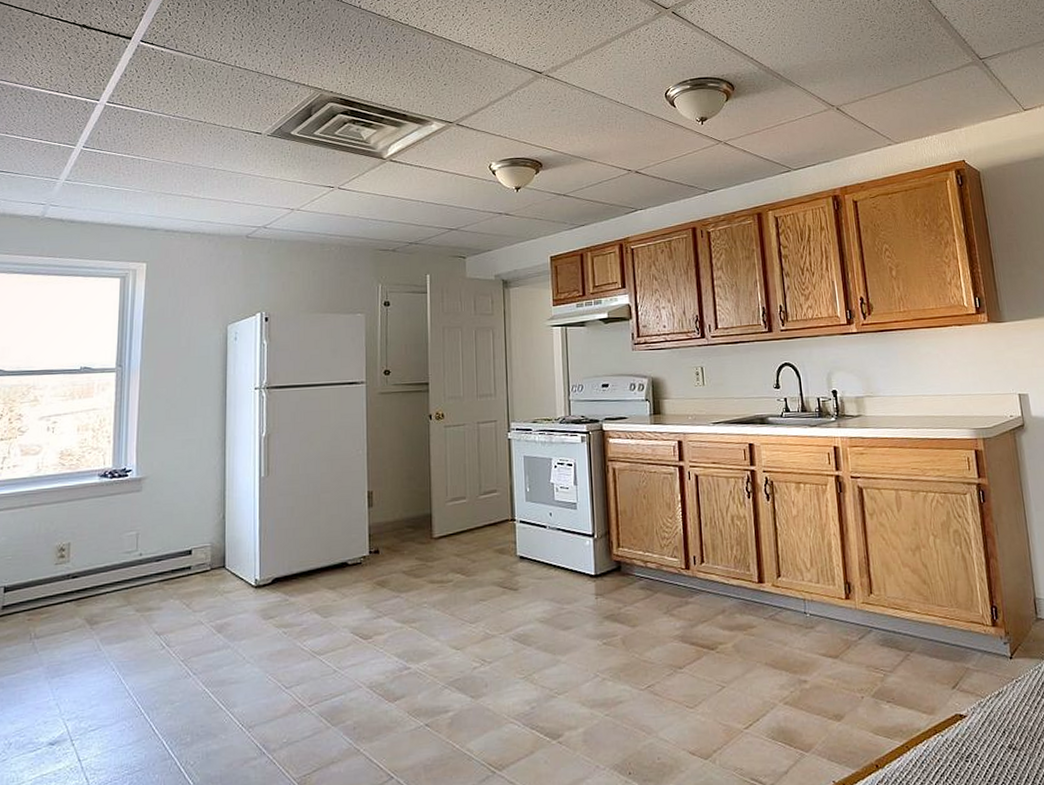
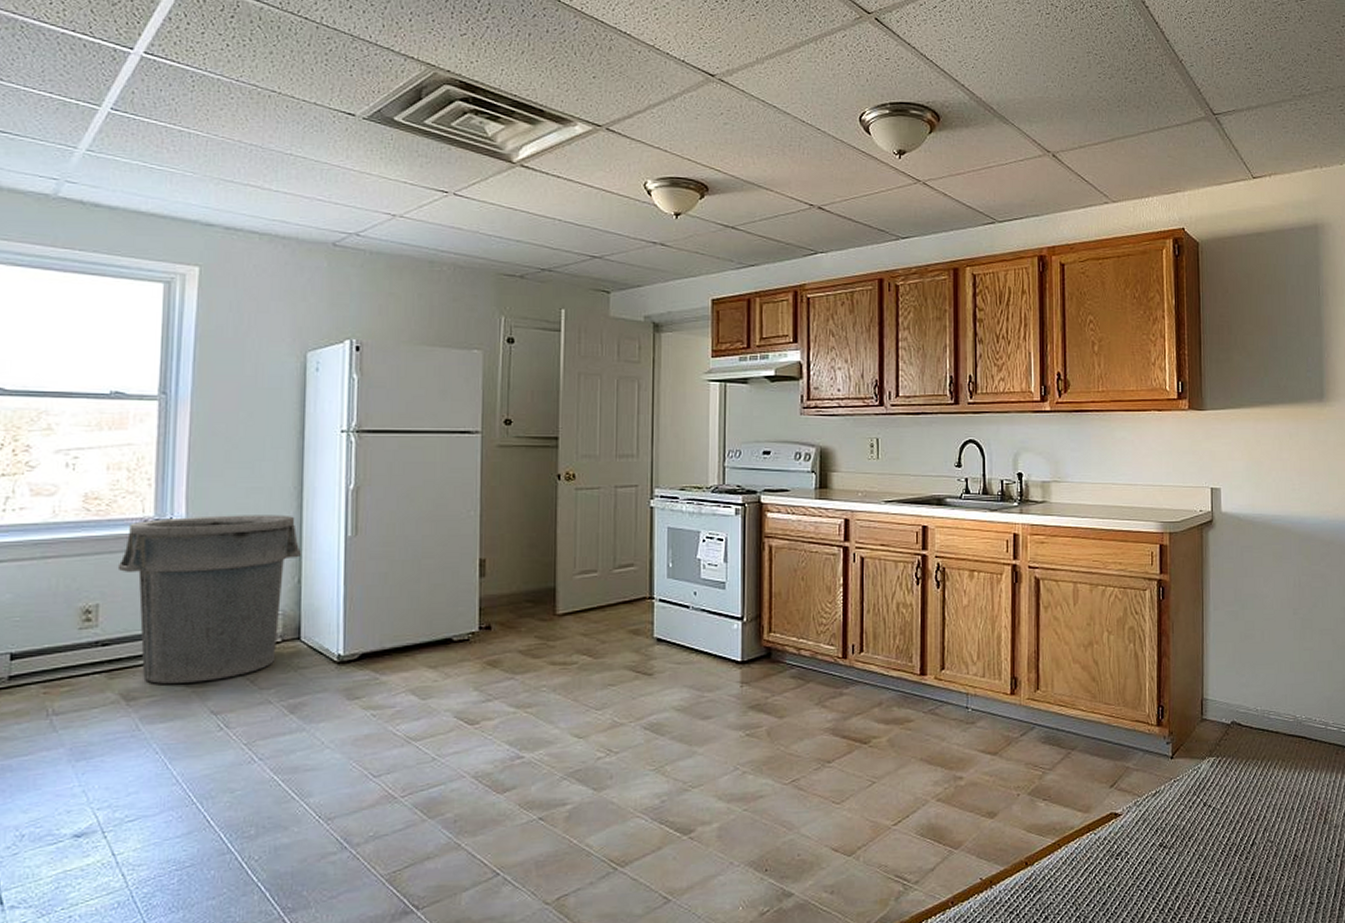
trash can: none [84,461,225,610] -> present [117,515,301,684]

